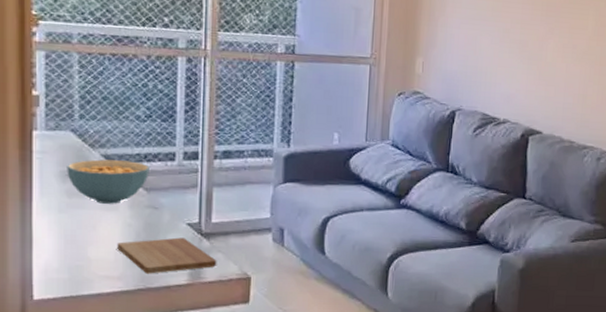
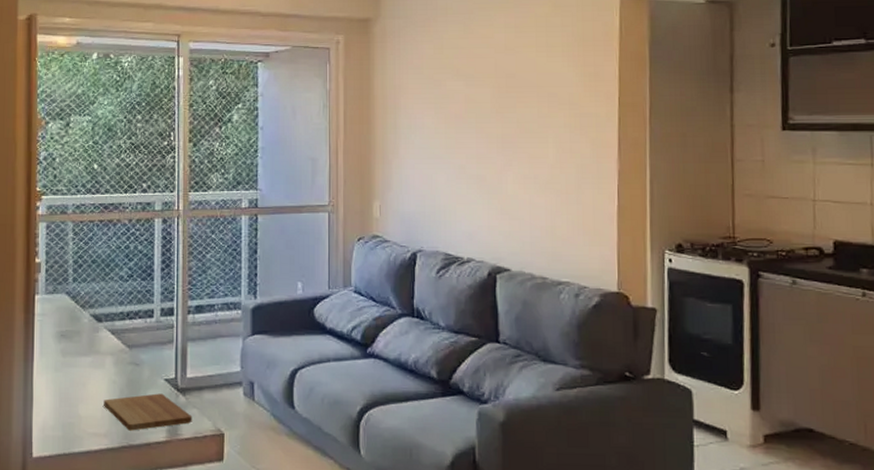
cereal bowl: present [67,159,149,204] -> none [62,319,131,362]

